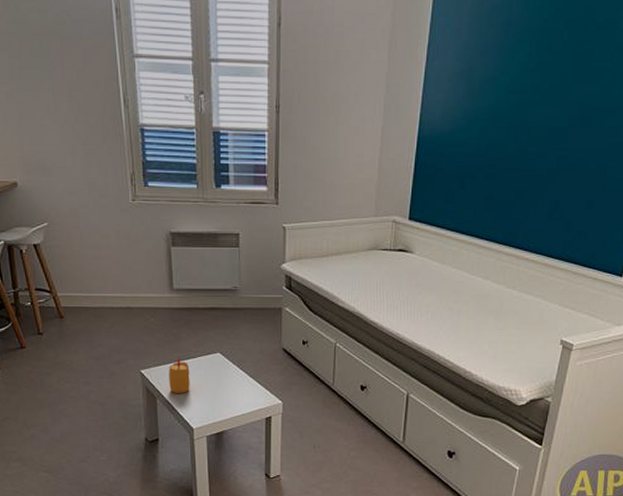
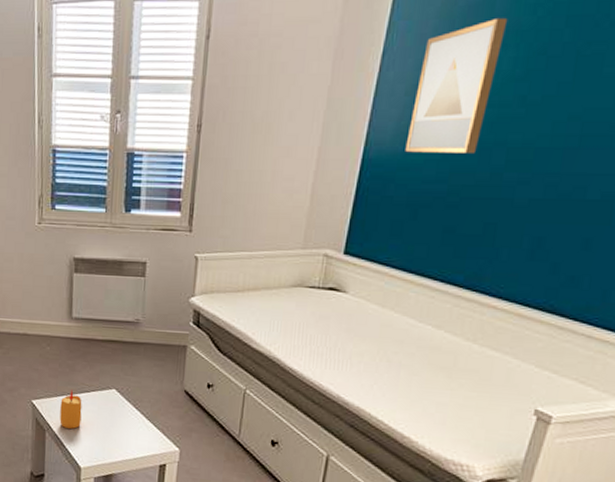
wall art: none [451,18,523,132] -> present [405,17,508,153]

